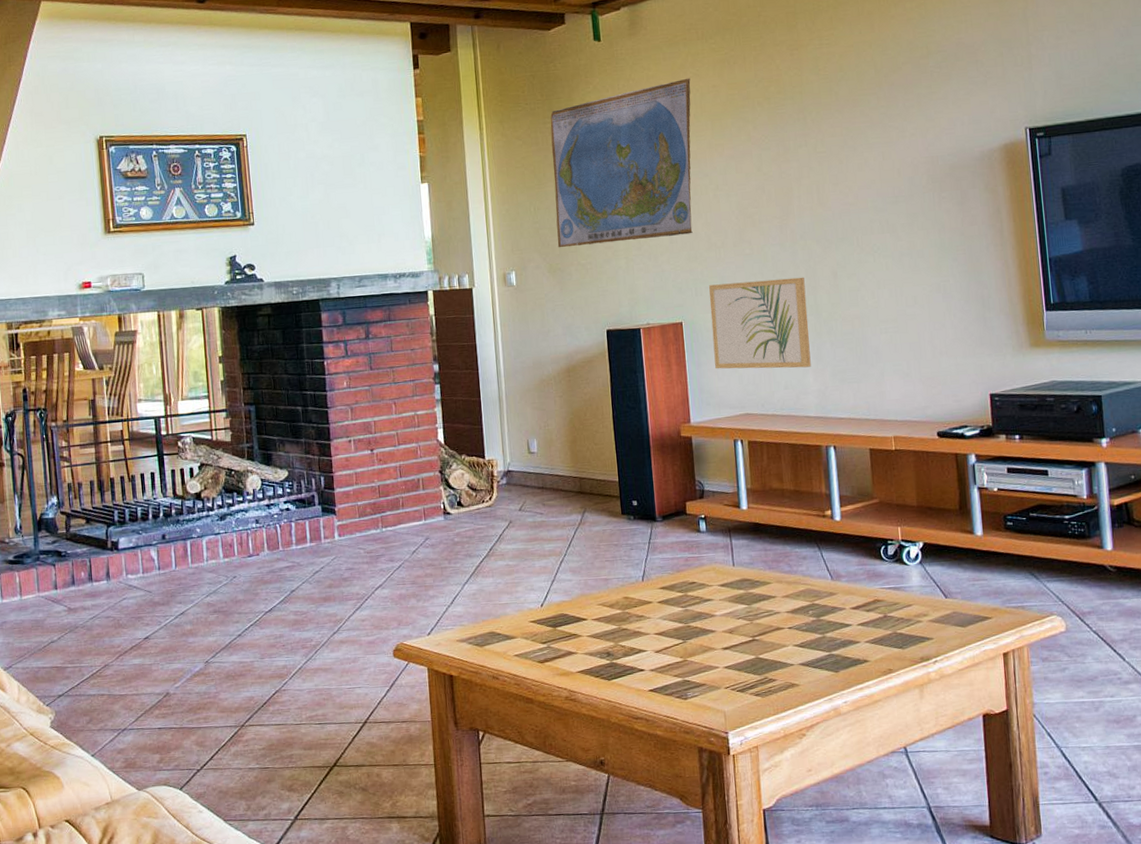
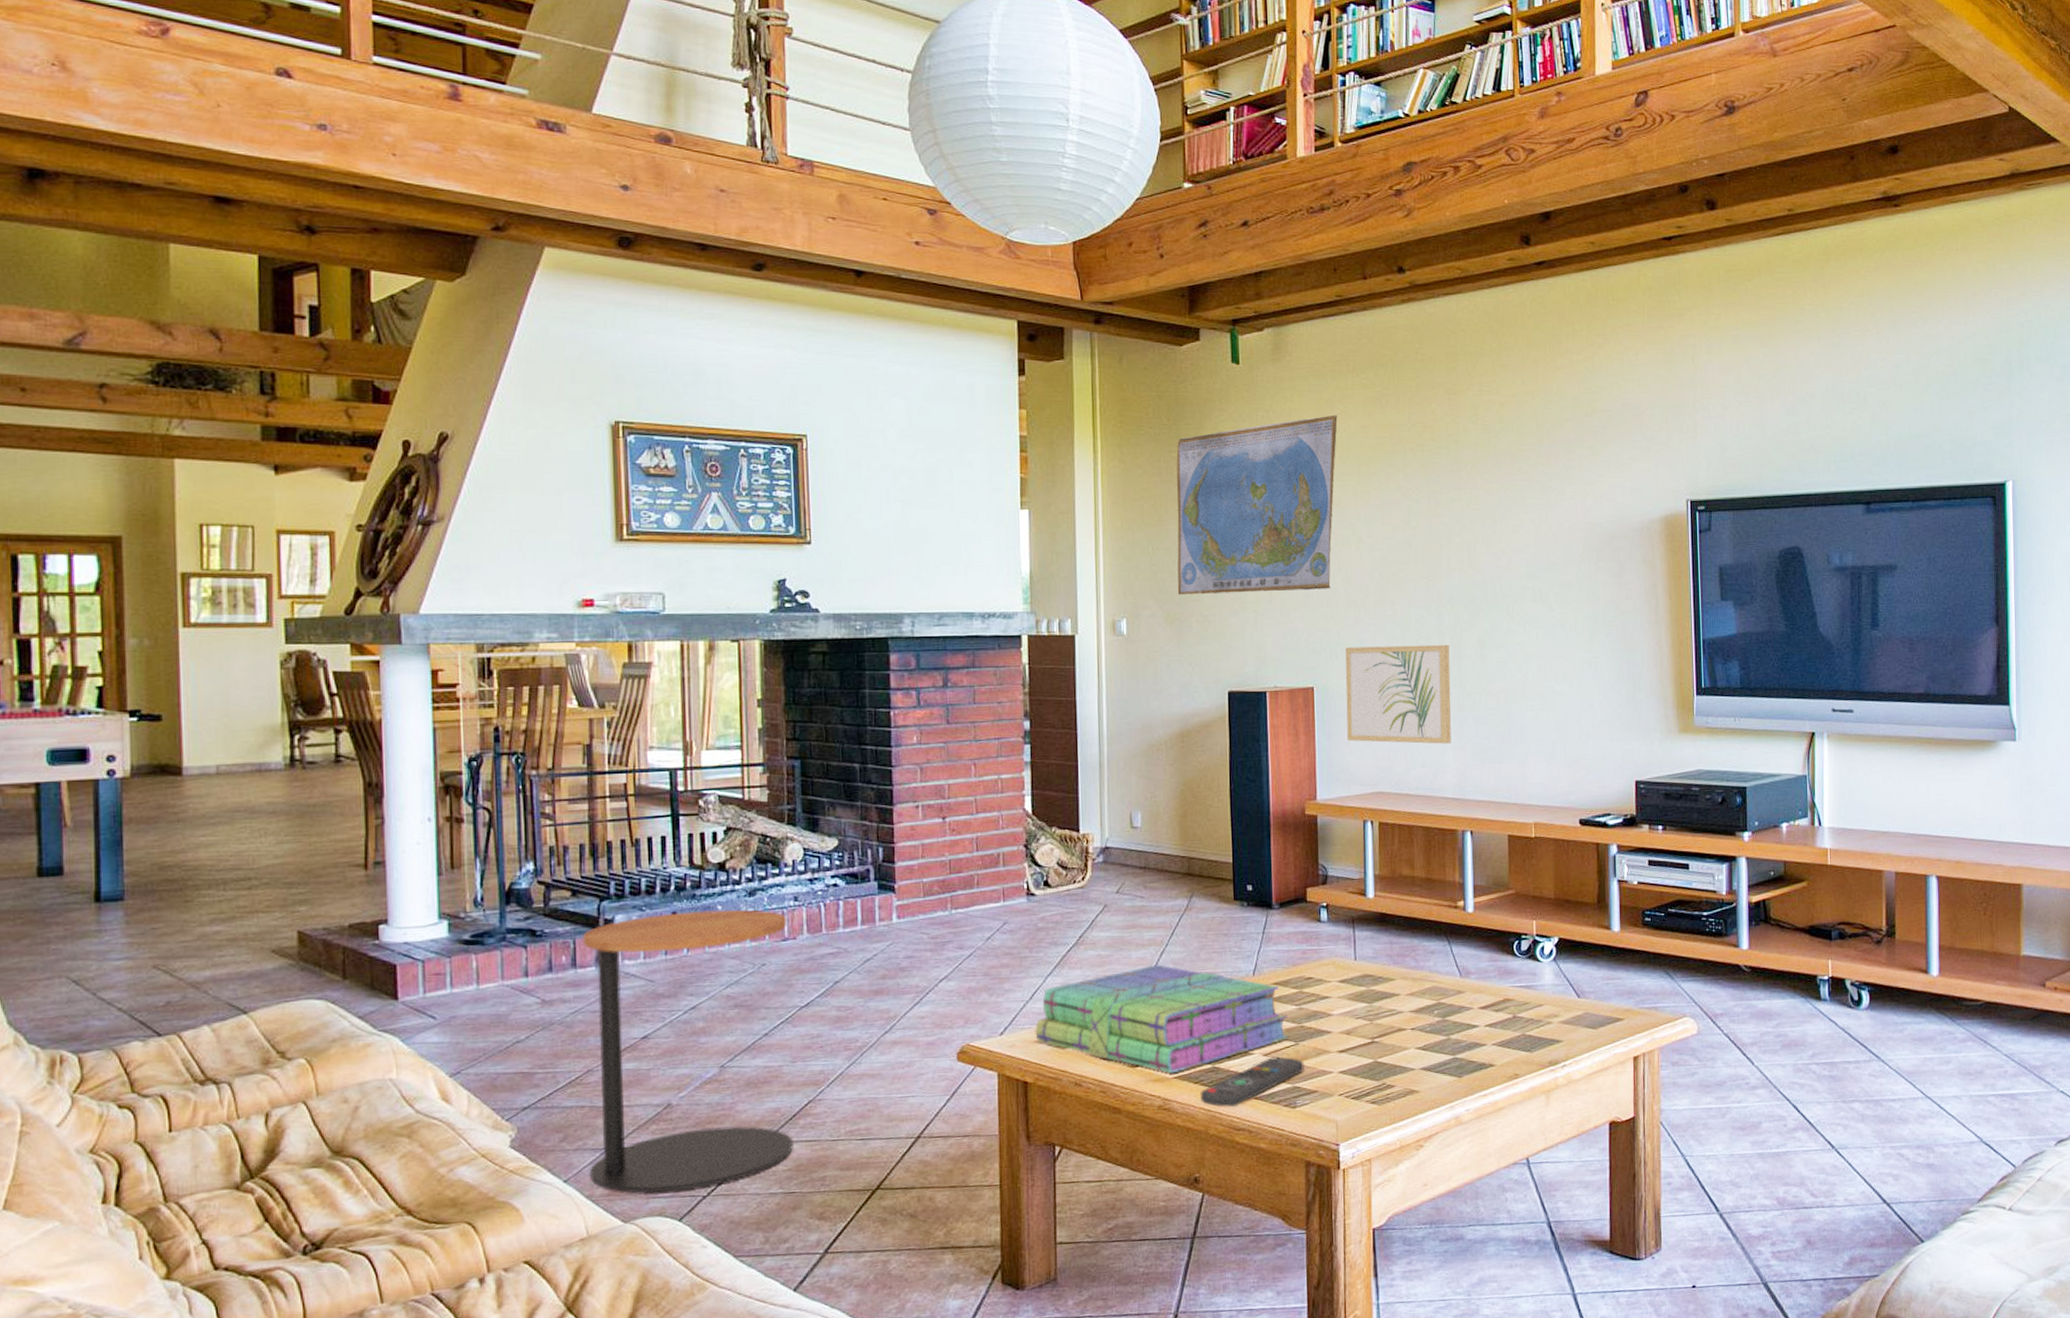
side table: none [95,531,266,766] -> present [581,909,793,1193]
stack of books: none [456,572,677,669] -> present [1035,964,1289,1074]
remote control: none [601,653,693,699] -> present [1200,1056,1304,1108]

